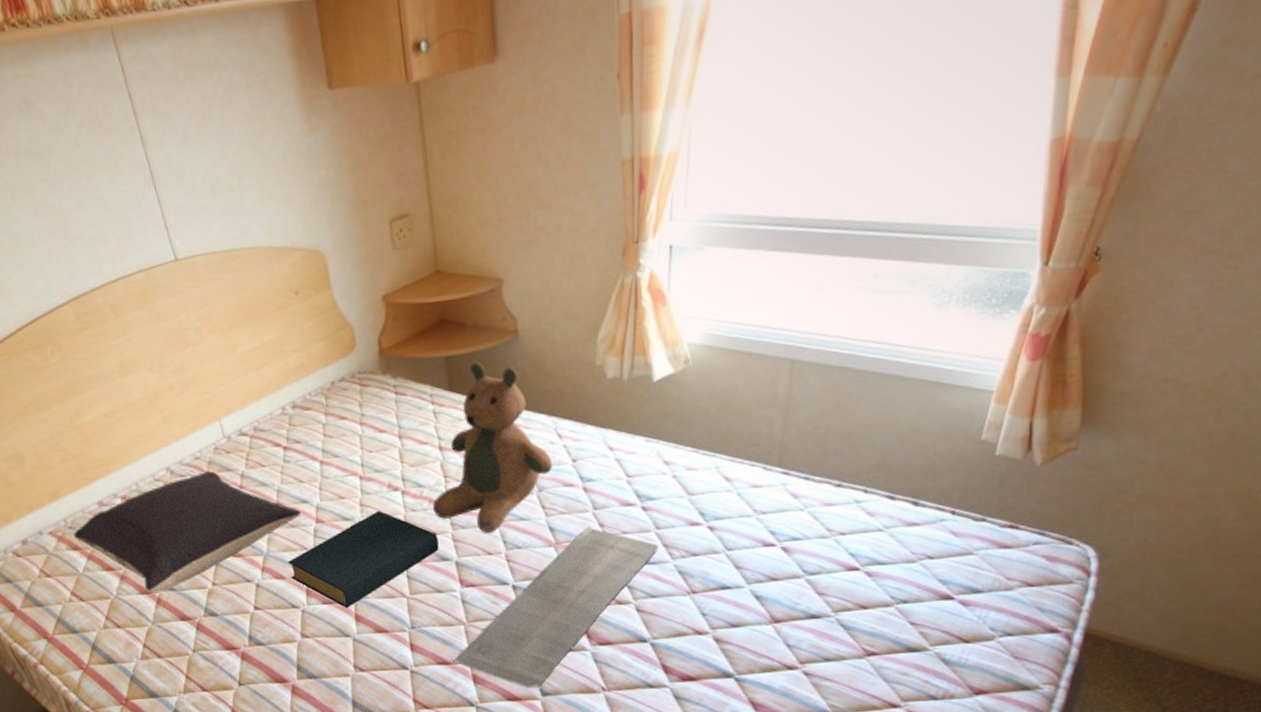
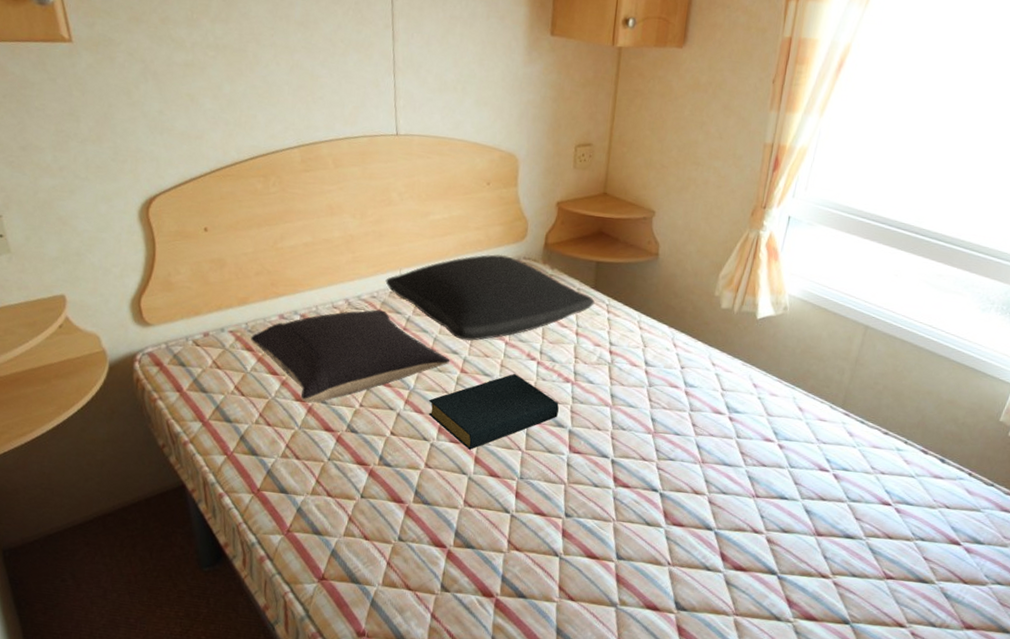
pillow: none [205,374,453,486] -> present [385,254,595,342]
teddy bear: present [433,362,553,534] -> none [560,271,665,413]
bath mat: present [454,525,658,688] -> none [550,423,736,550]

